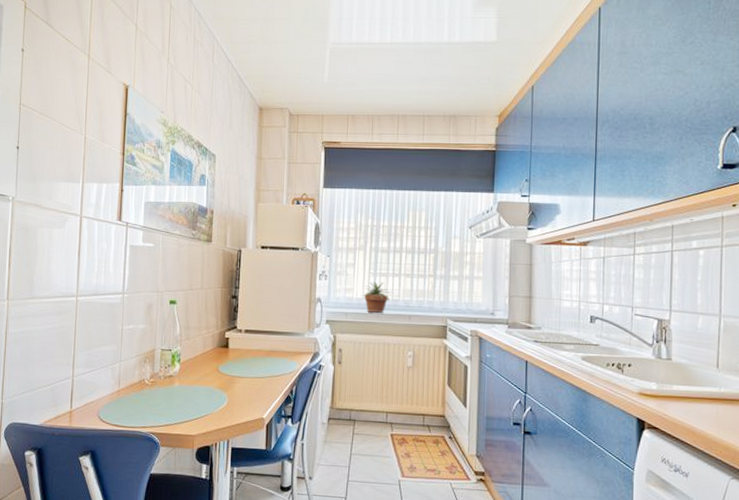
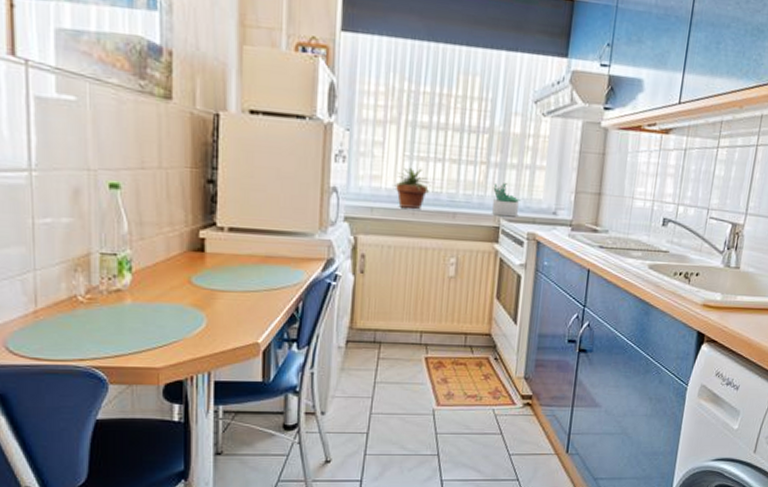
succulent plant: none [440,291,463,318] -> present [492,183,520,217]

